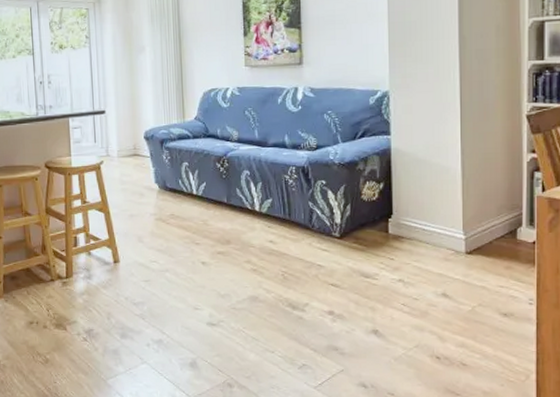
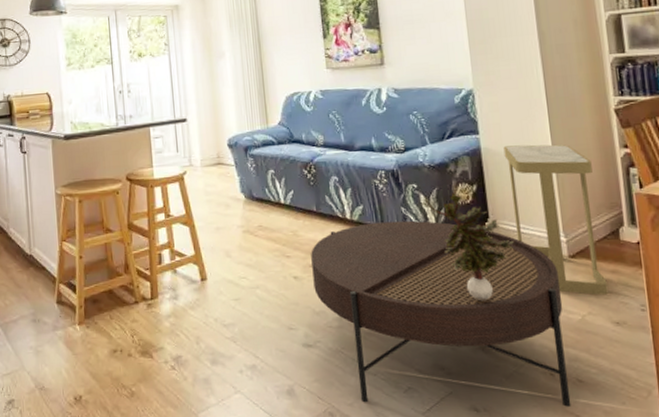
coffee table: none [219,214,455,386] -> present [311,220,572,407]
potted plant: none [329,189,416,291] -> present [422,192,515,301]
side table: none [413,146,500,289] -> present [503,144,608,296]

